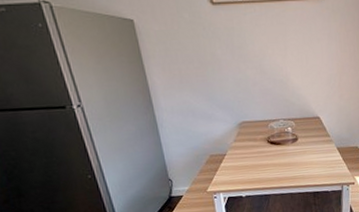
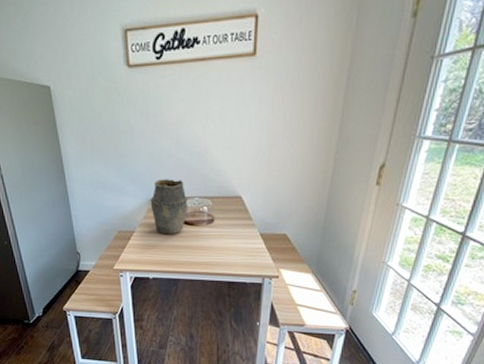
vase: none [239,104,274,155] -> present [150,179,188,234]

